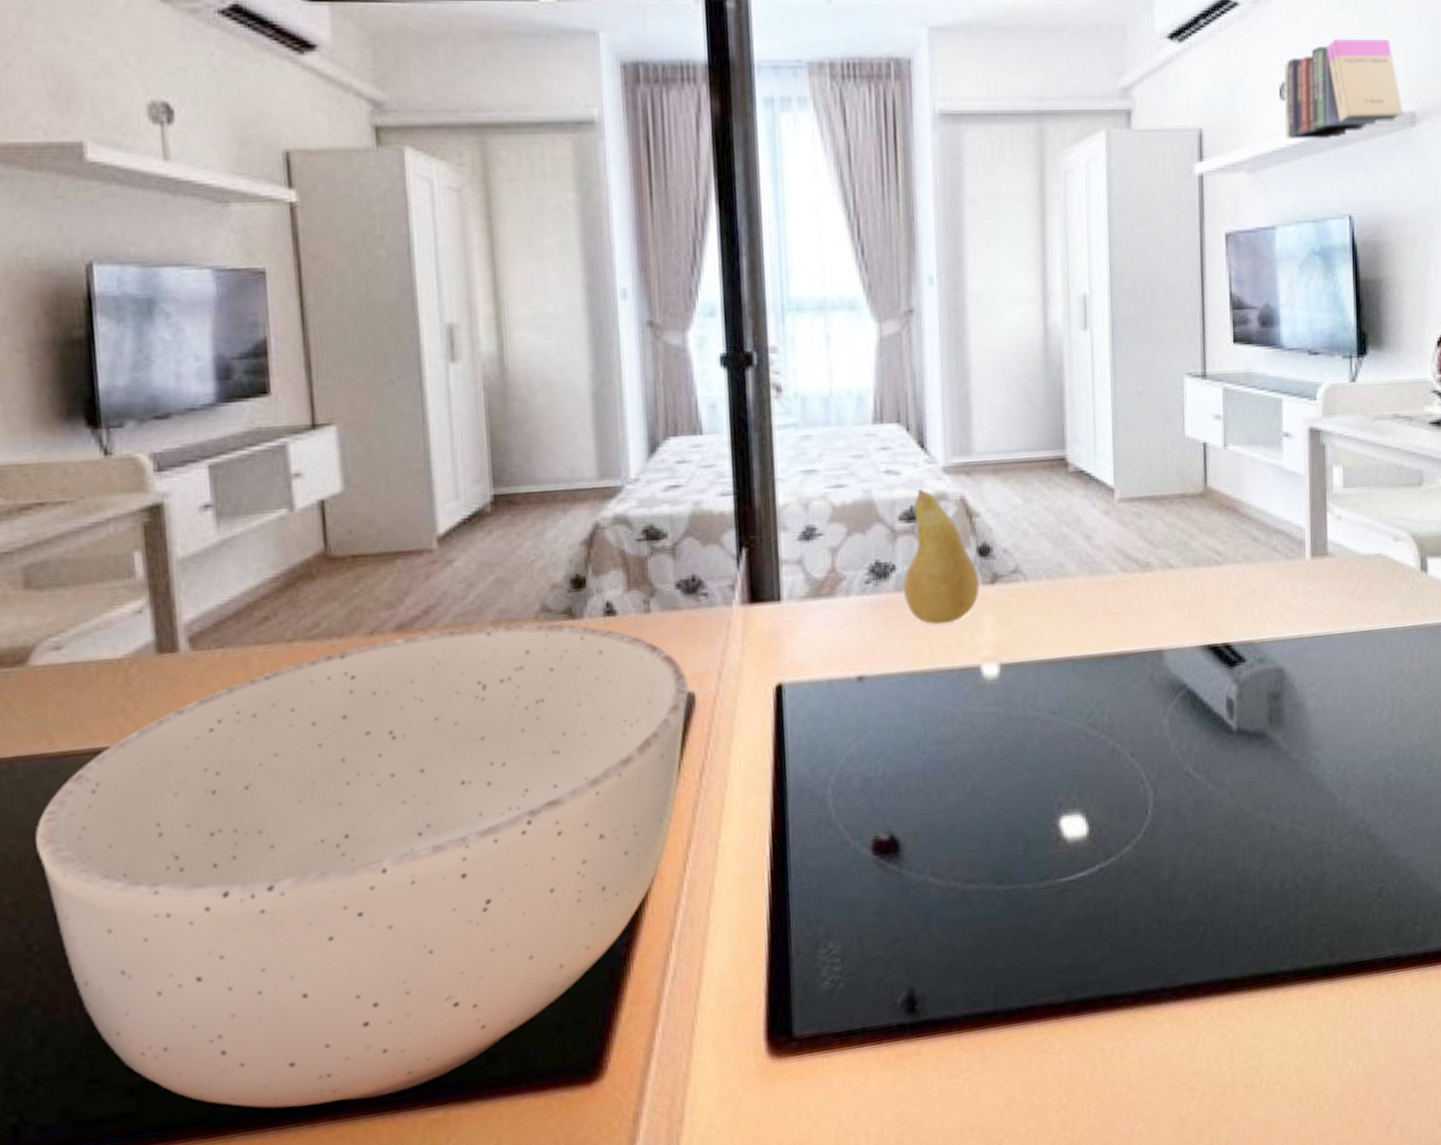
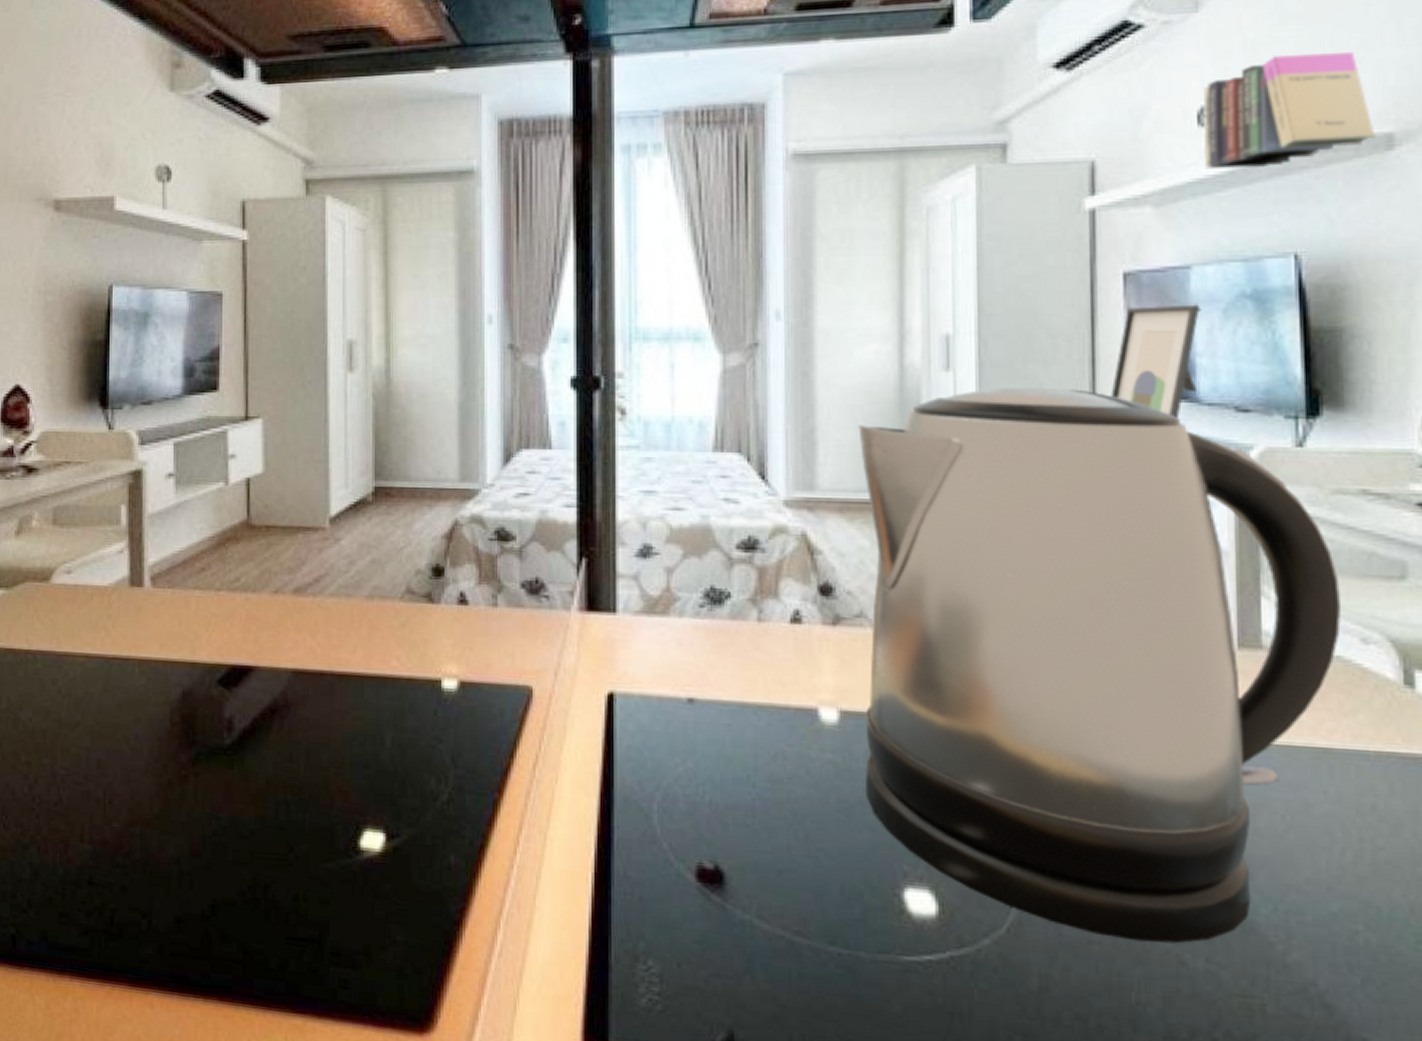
bowl: present [35,624,688,1109] -> none [44,598,527,992]
fruit: present [903,488,980,624] -> none [737,519,820,659]
kettle: none [1009,341,1381,821] -> present [858,387,1342,944]
picture frame: none [1217,261,1284,364] -> present [1110,304,1202,419]

